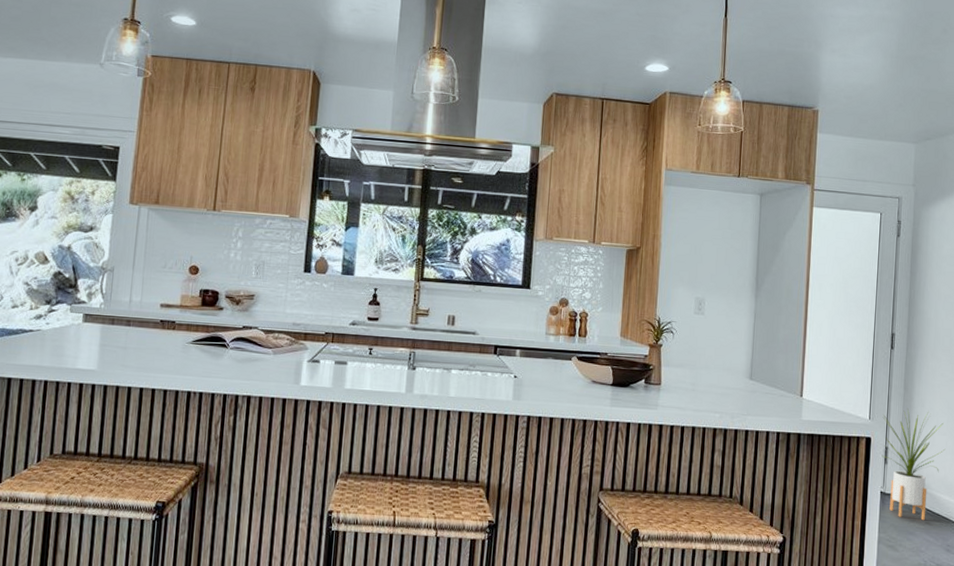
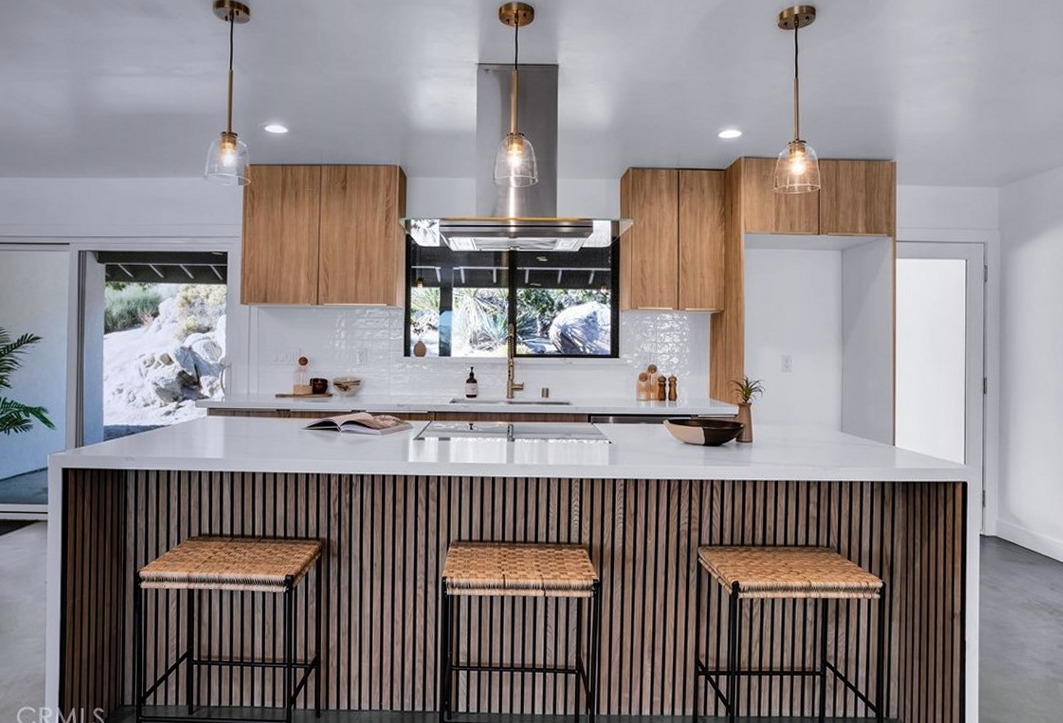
house plant: present [881,408,946,521] -> none [978,451,1045,561]

